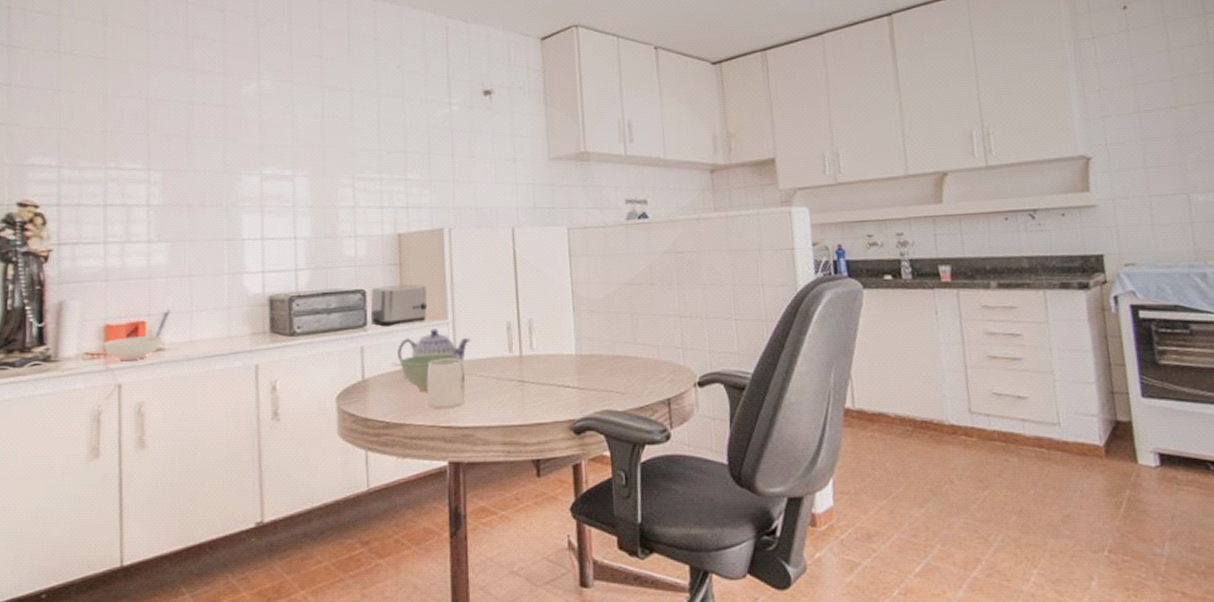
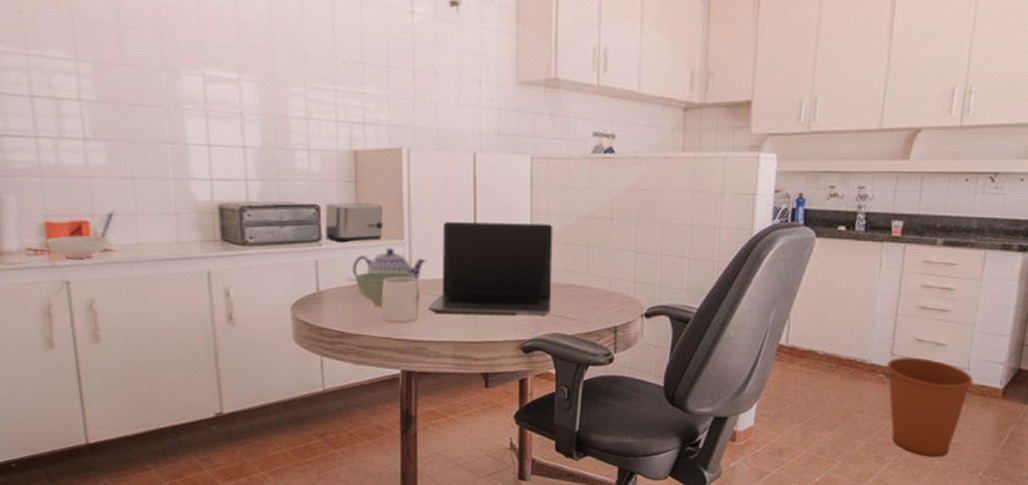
laptop computer: none [474,293,600,396] -> present [428,222,553,317]
bucket: none [967,414,1069,535] -> present [884,357,974,457]

